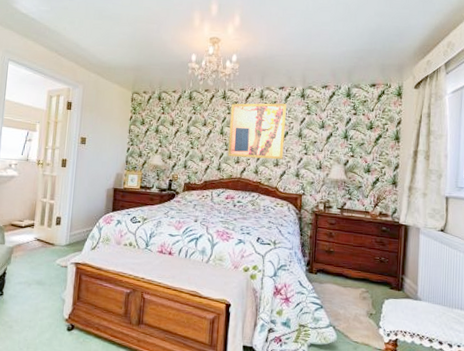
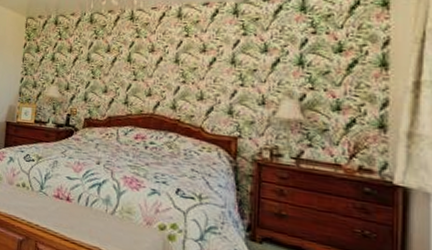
wall art: present [227,103,287,160] -> none [137,22,213,93]

